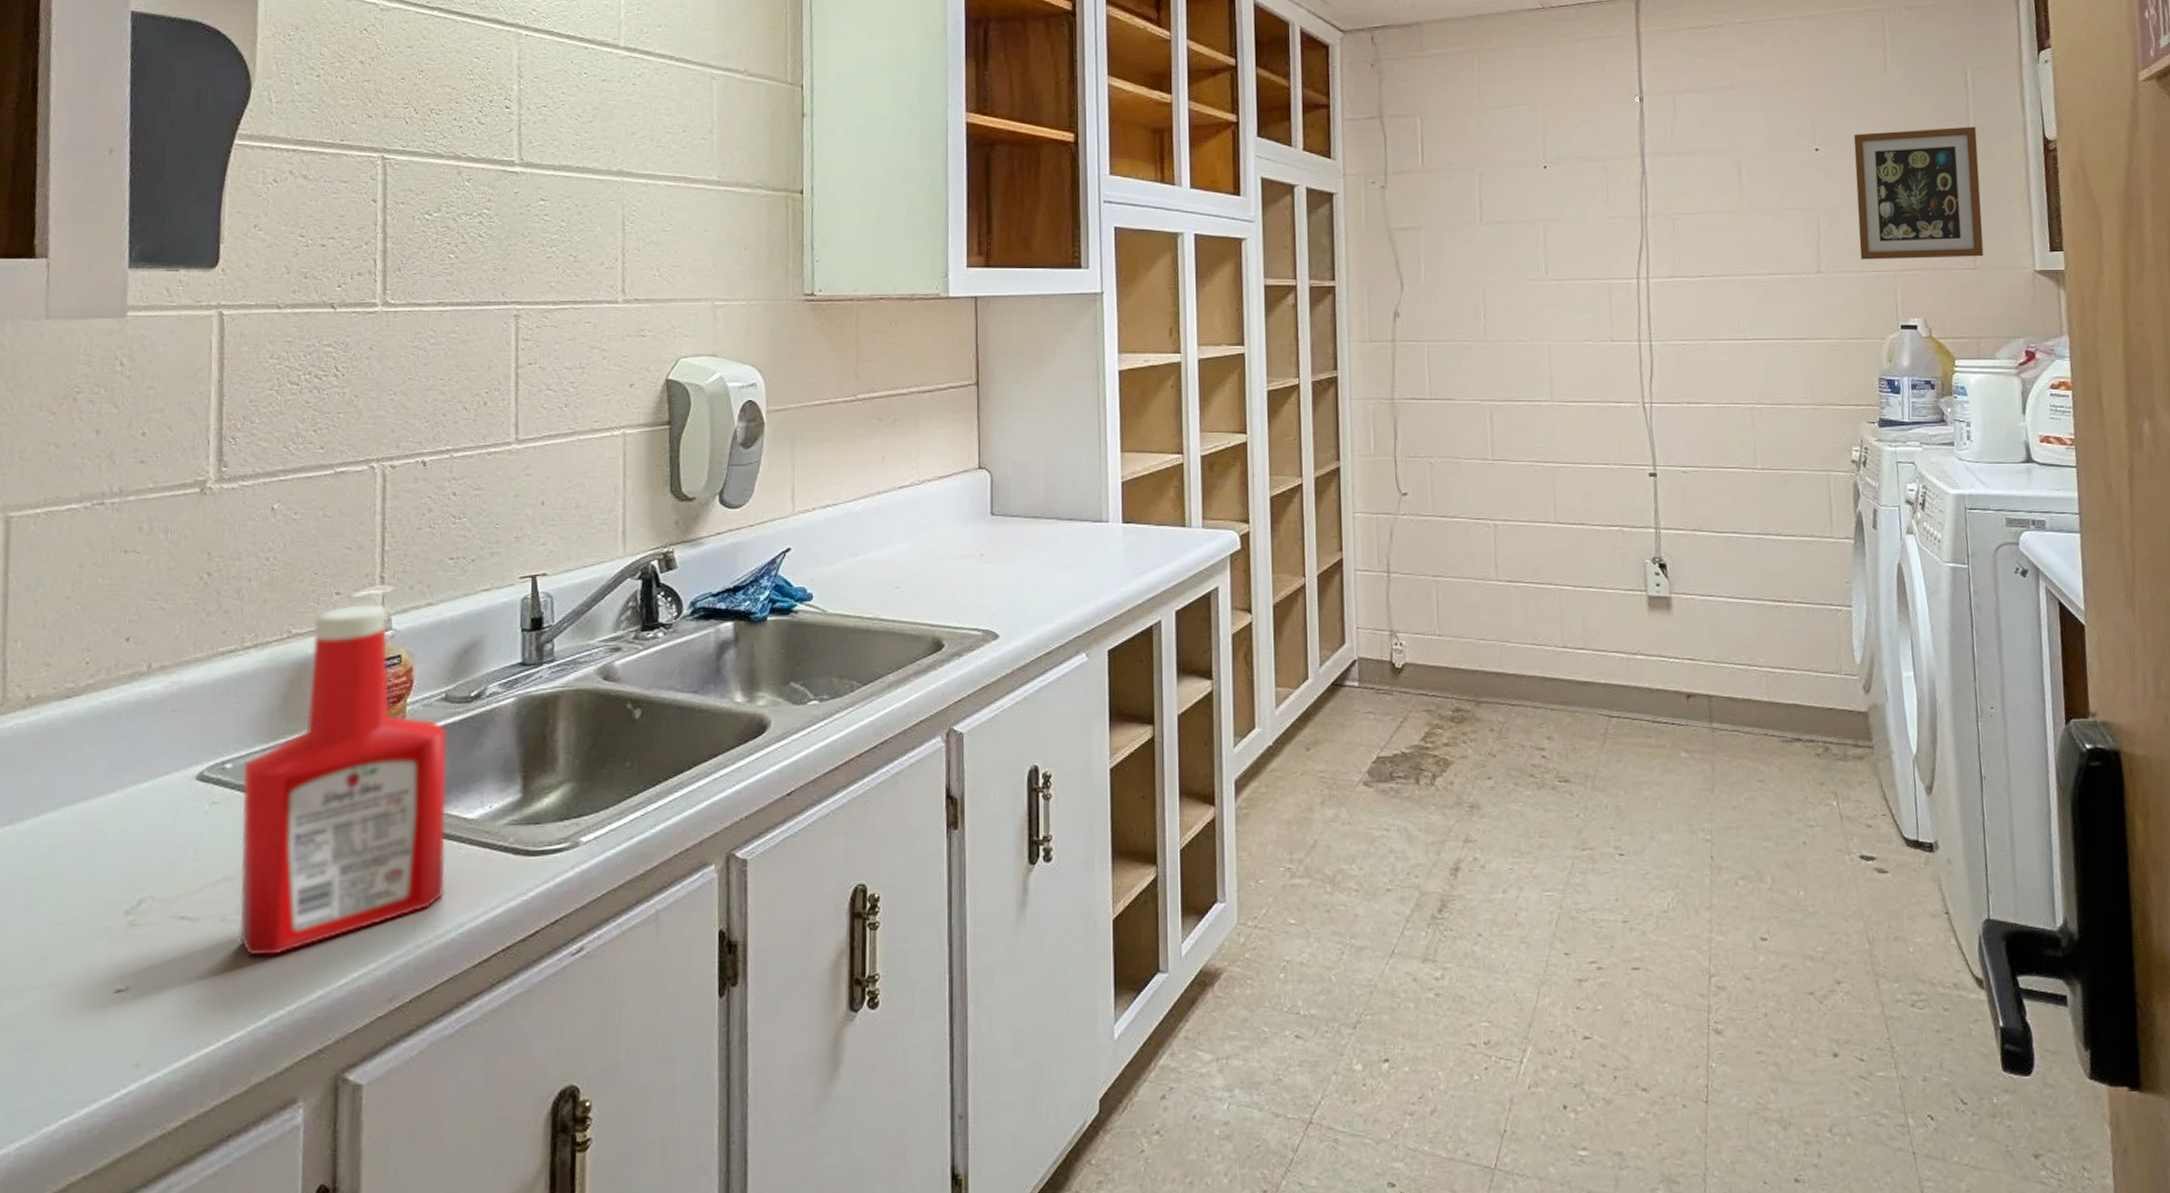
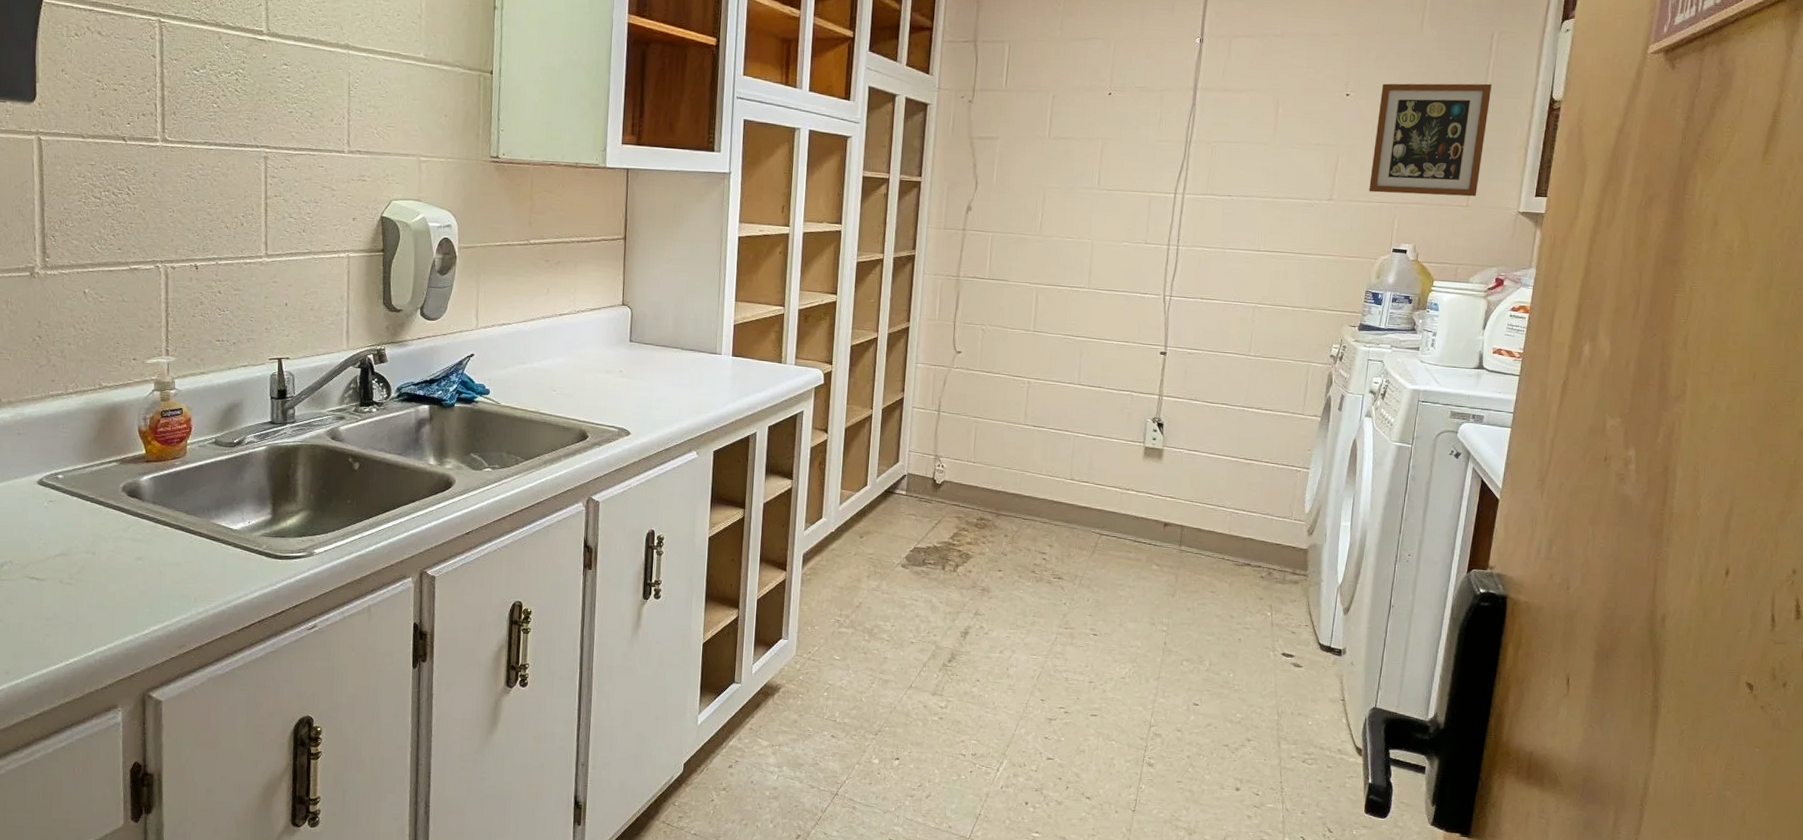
ketchup bottle: present [239,604,447,956] -> none [71,368,218,610]

